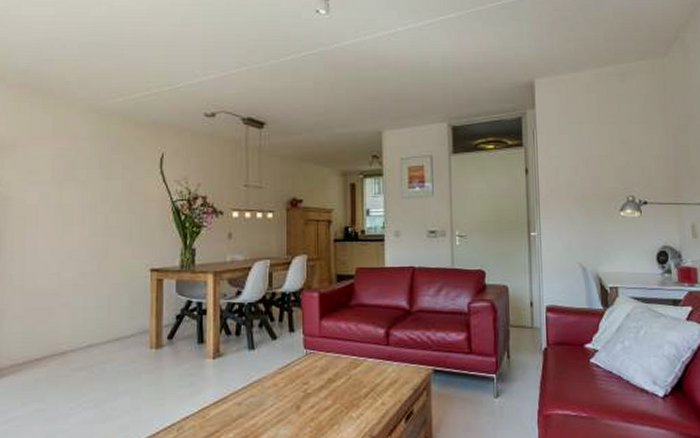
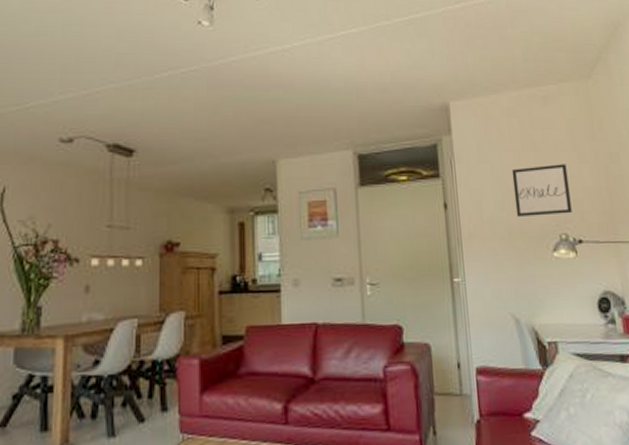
wall art: none [587,135,640,182] -> present [511,164,572,218]

